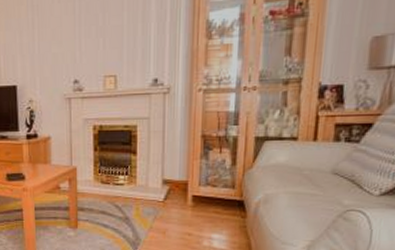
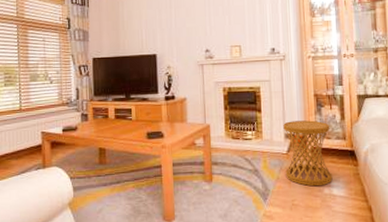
side table: none [160,165,217,238] -> present [283,120,333,187]

